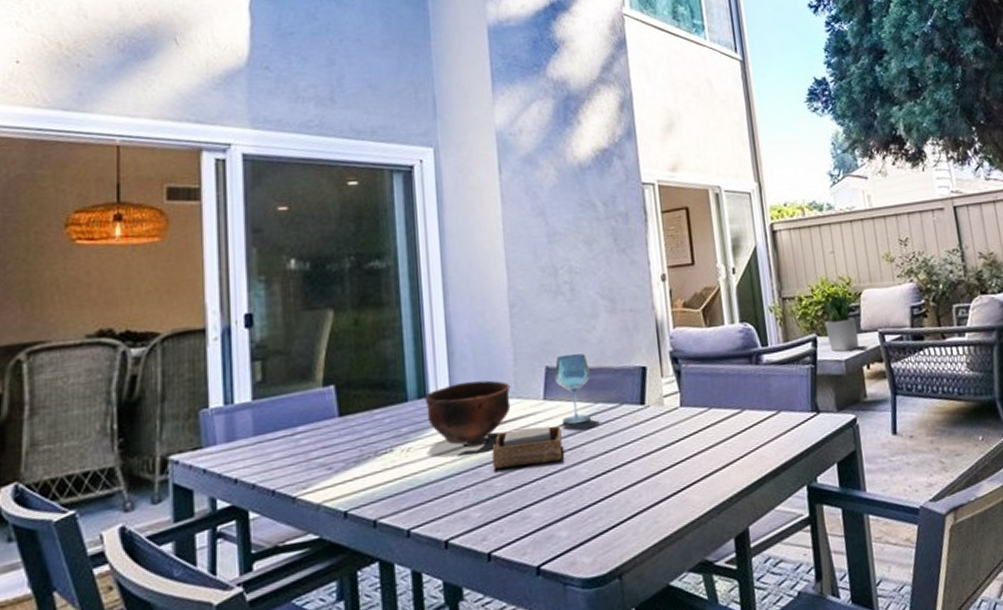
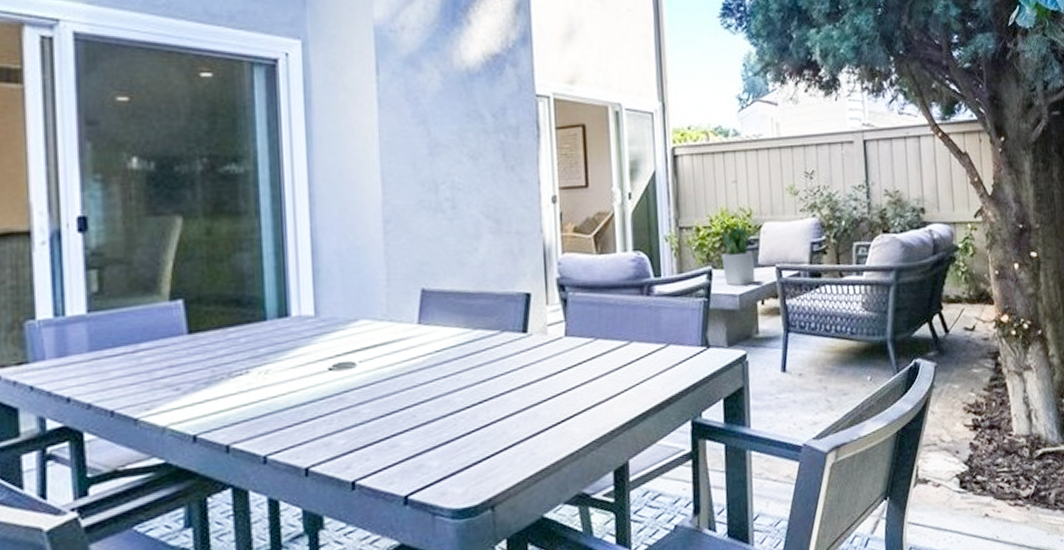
bowl: present [424,380,511,445] -> none [285,301,382,369]
napkin holder: present [492,425,563,469] -> none [359,351,437,395]
wine glass: present [554,353,591,425] -> none [431,276,471,351]

